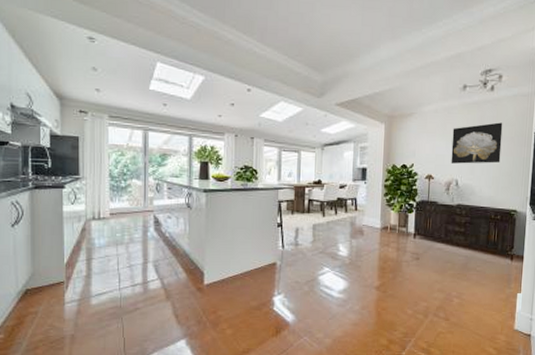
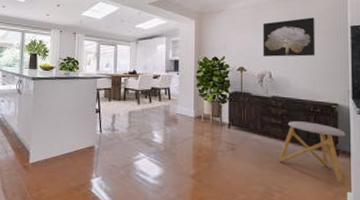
stool: none [459,228,521,287] -> present [278,121,346,185]

